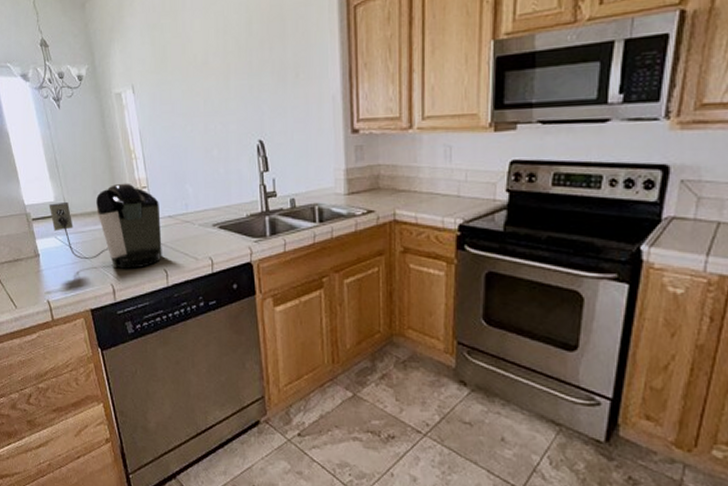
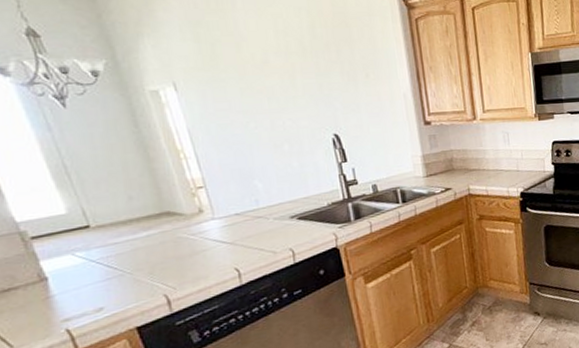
coffee maker: present [49,183,162,269] -> none [57,184,231,278]

